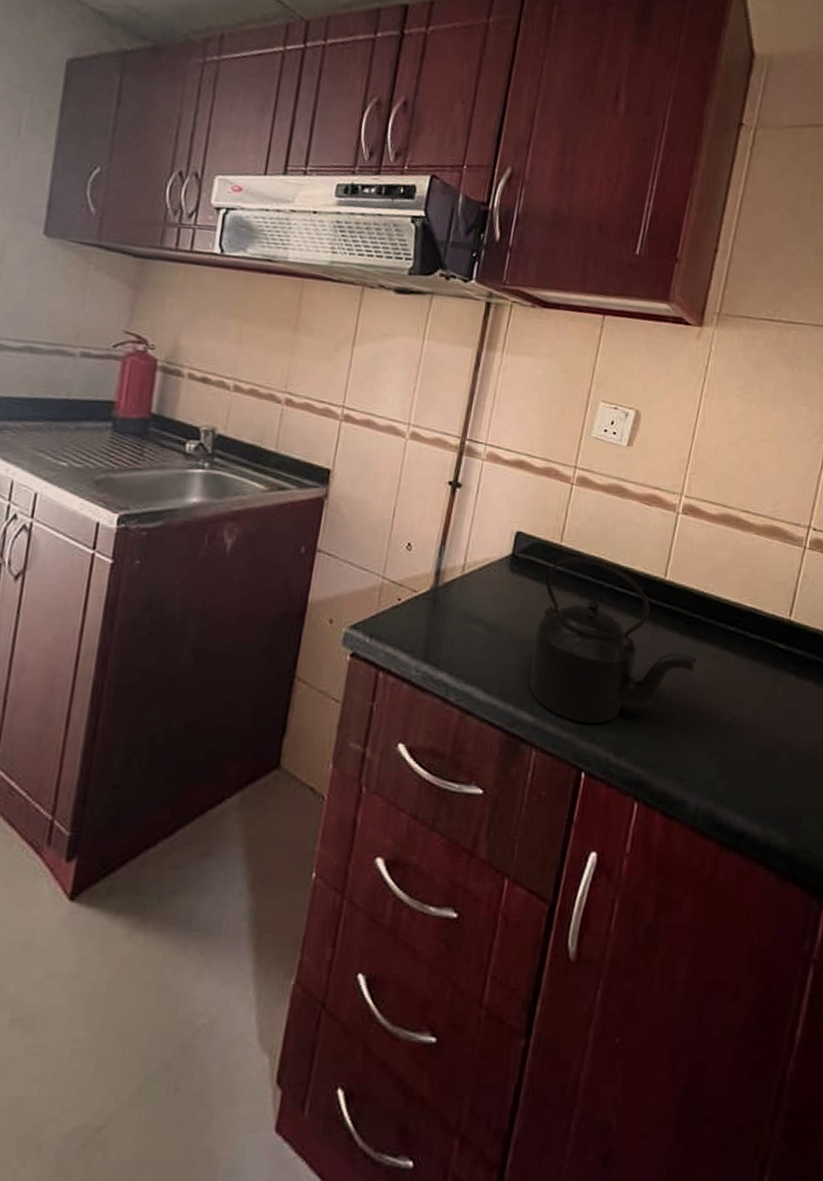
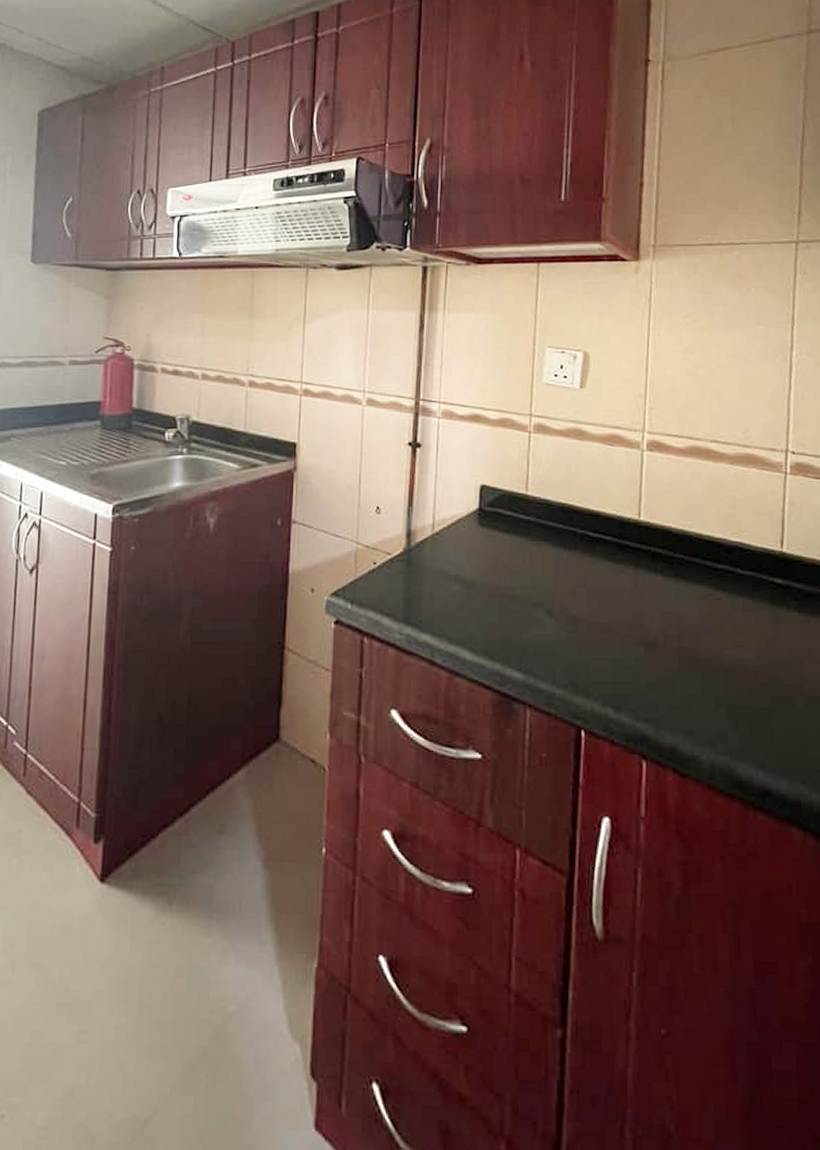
kettle: present [529,556,697,724] -> none [512,505,687,678]

